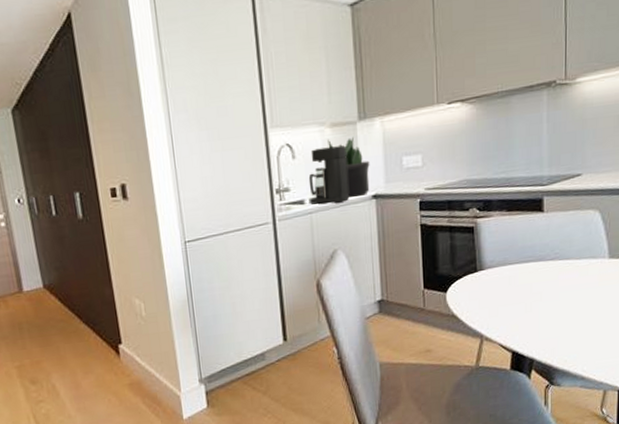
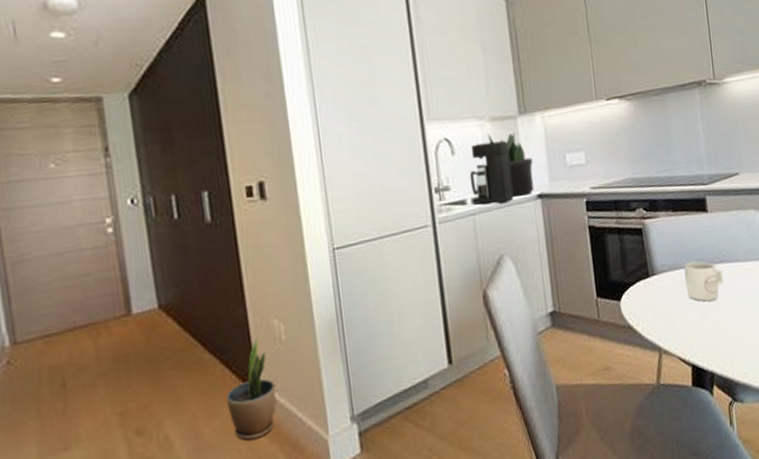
potted plant: none [99,314,138,393] -> present [227,338,276,441]
mug: none [514,258,553,295] -> present [684,261,723,302]

